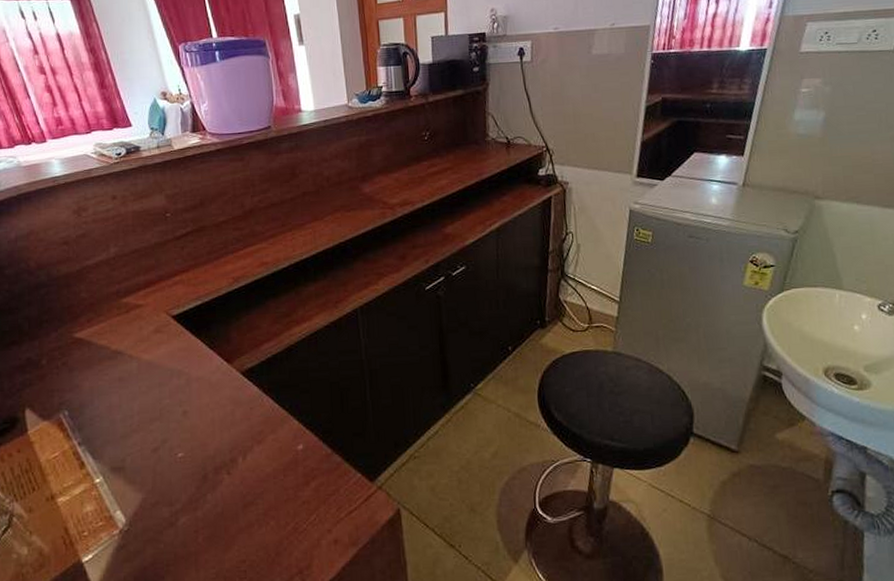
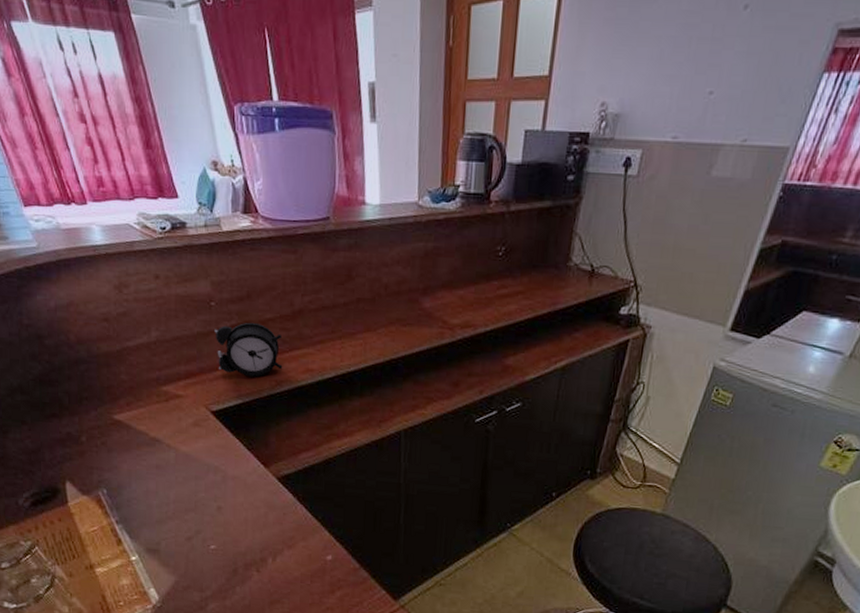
alarm clock: none [171,226,239,278] -> present [215,322,283,377]

